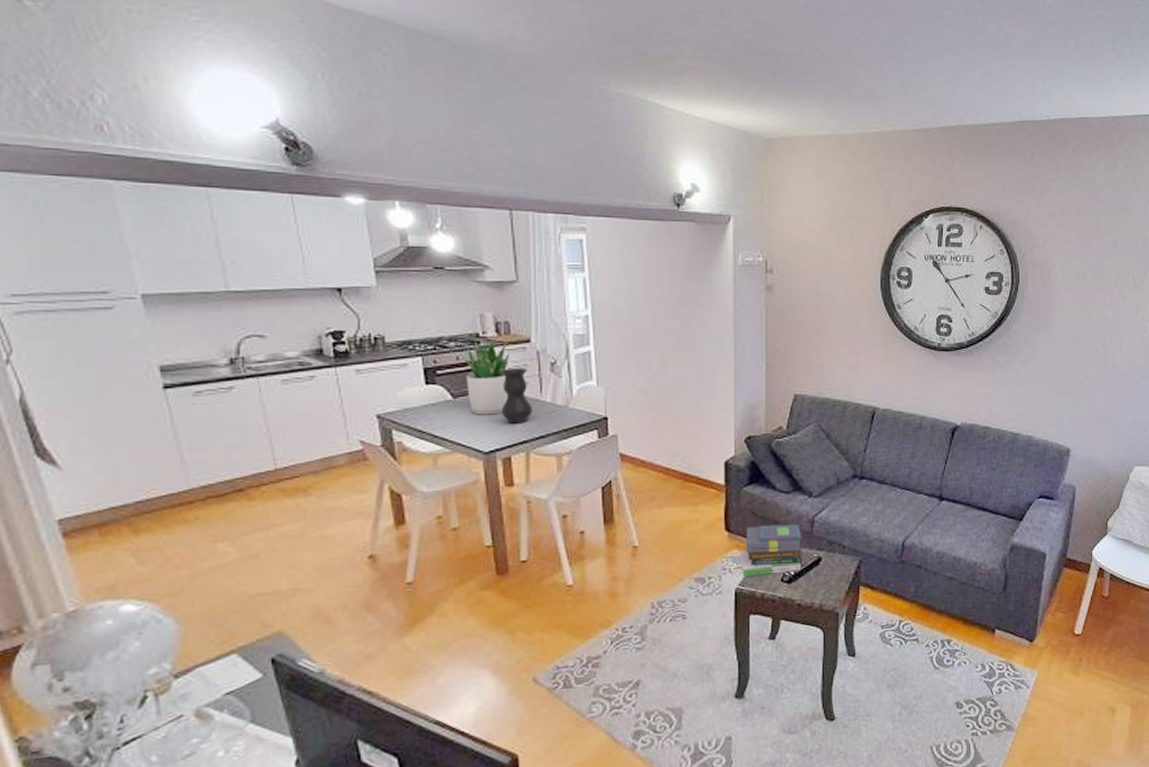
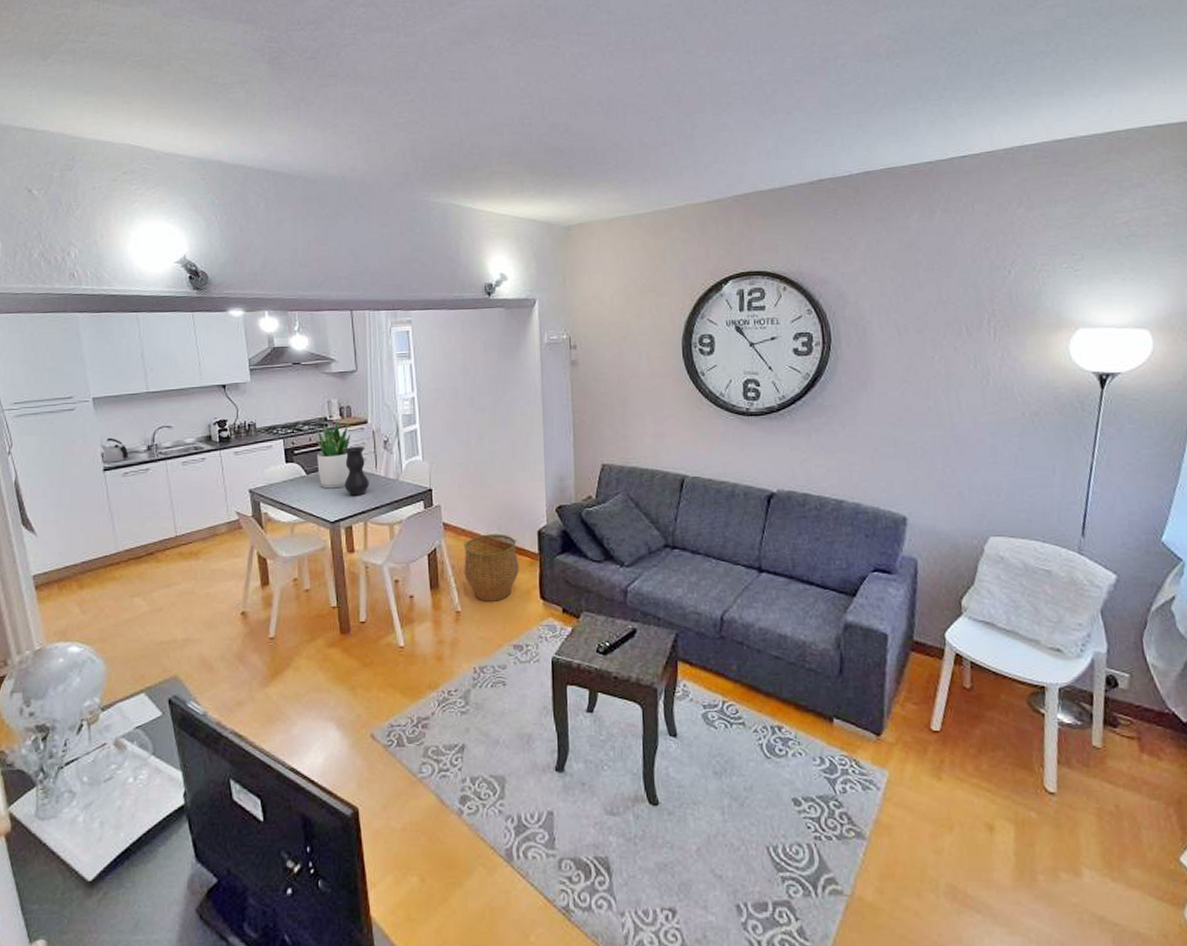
kettle: none [156,346,202,380] -> present [100,437,129,464]
basket: none [642,465,703,536] -> present [463,533,519,602]
books: present [739,524,802,577] -> none [554,593,617,646]

